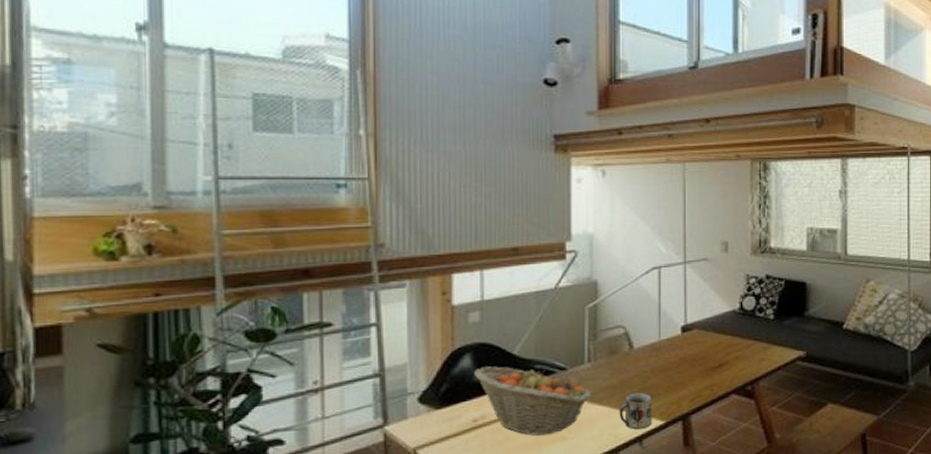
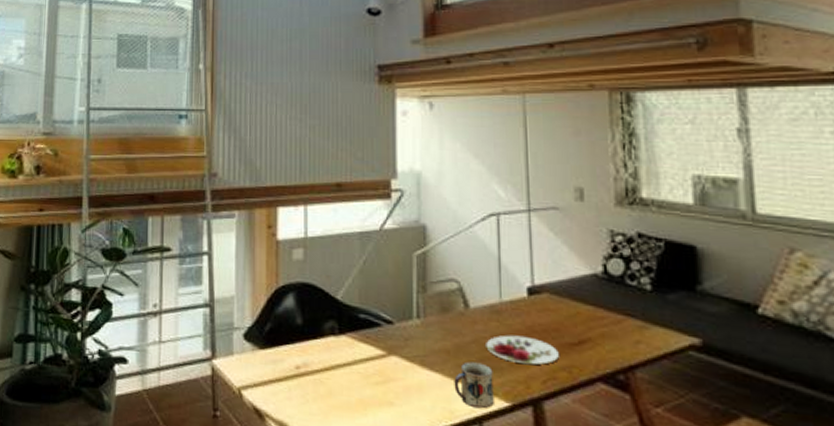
fruit basket: present [473,366,591,436] -> none [296,309,421,397]
plate: none [646,366,704,389] -> present [486,335,559,365]

